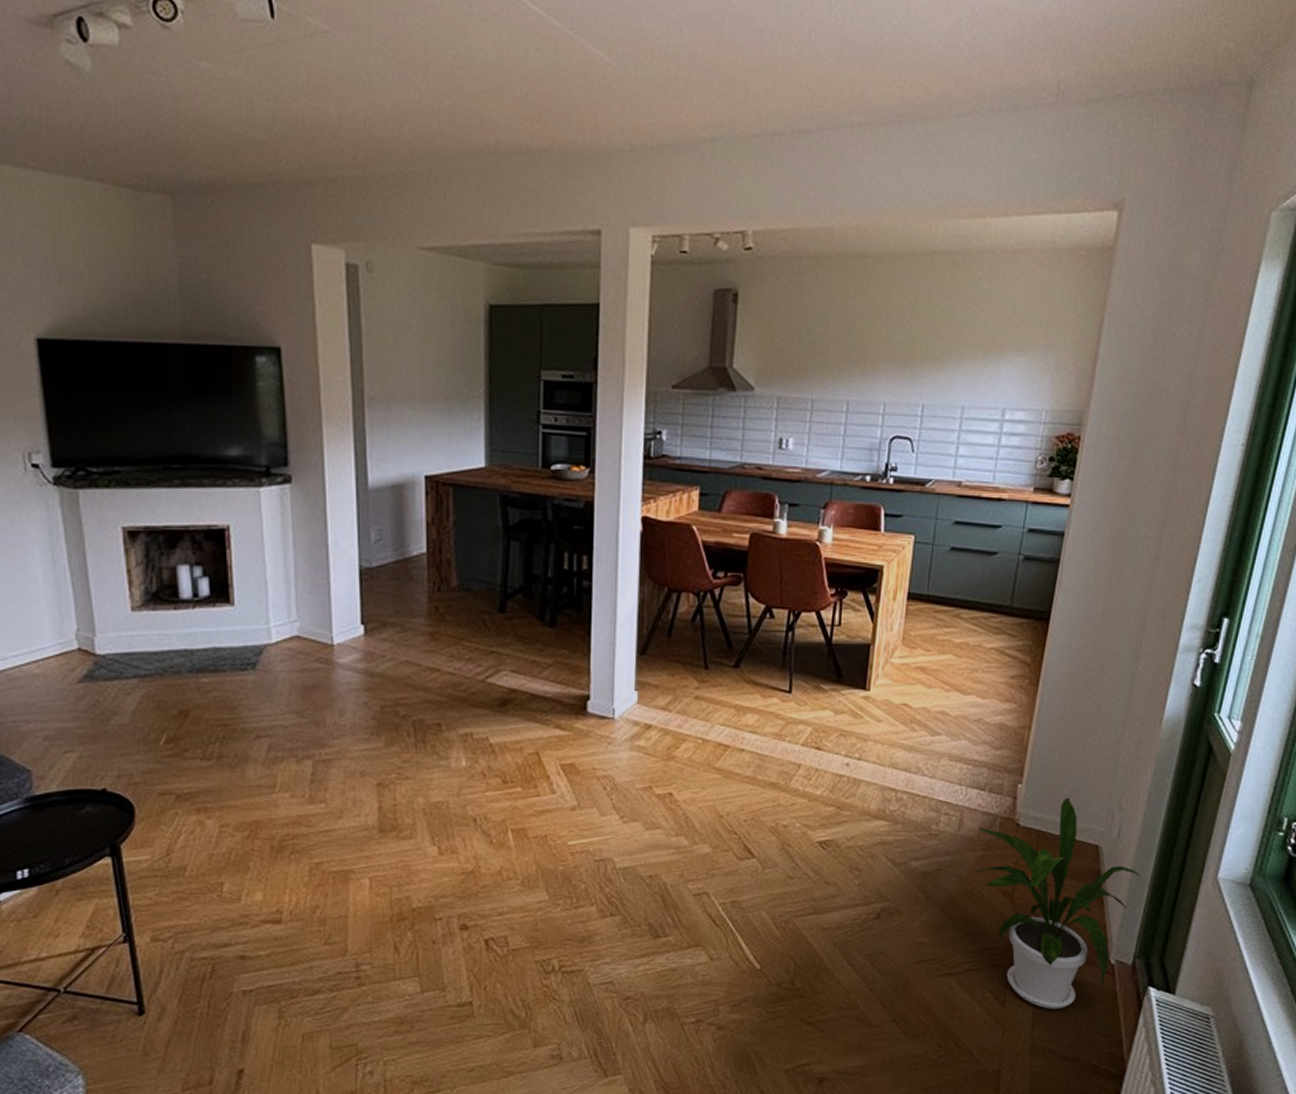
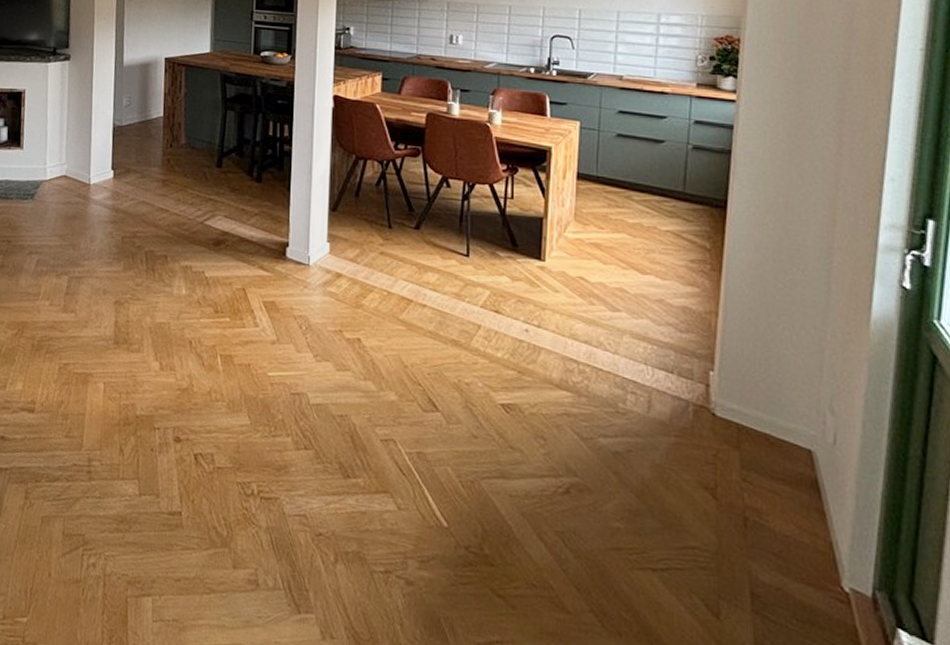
house plant: present [975,797,1141,1009] -> none [669,392,869,635]

